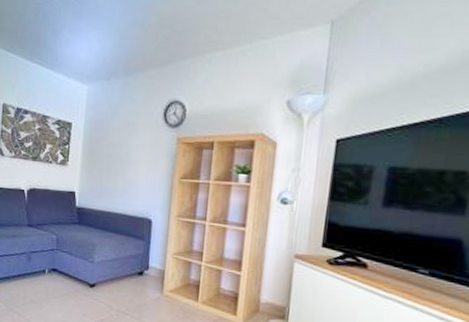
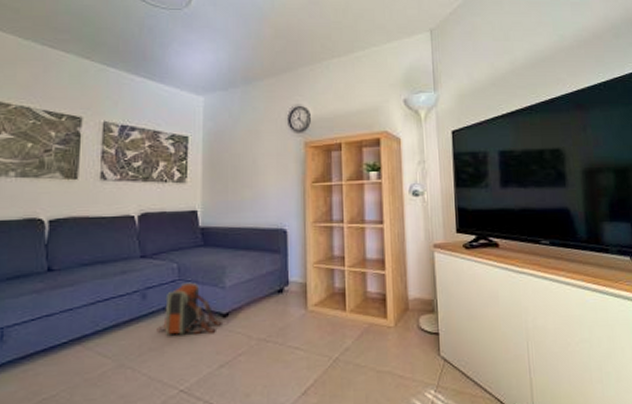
backpack: none [37,253,89,299] -> present [157,283,222,336]

